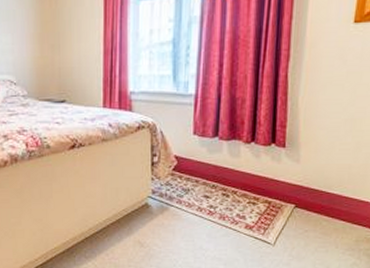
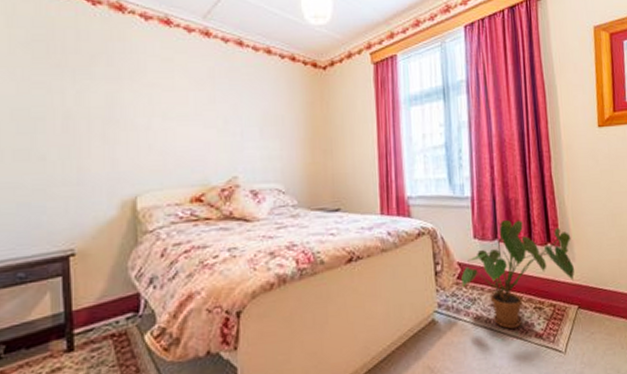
house plant: none [177,118,299,219] -> present [461,219,574,330]

